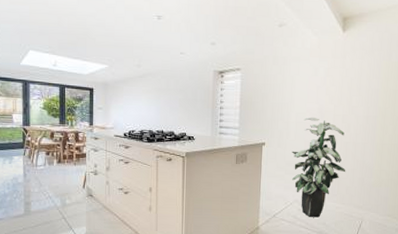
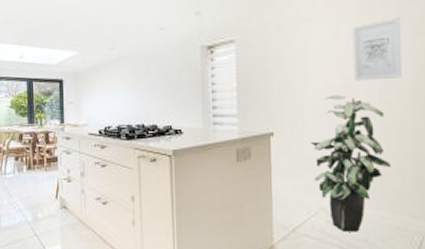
wall art: none [326,63,362,109] -> present [352,17,403,81]

